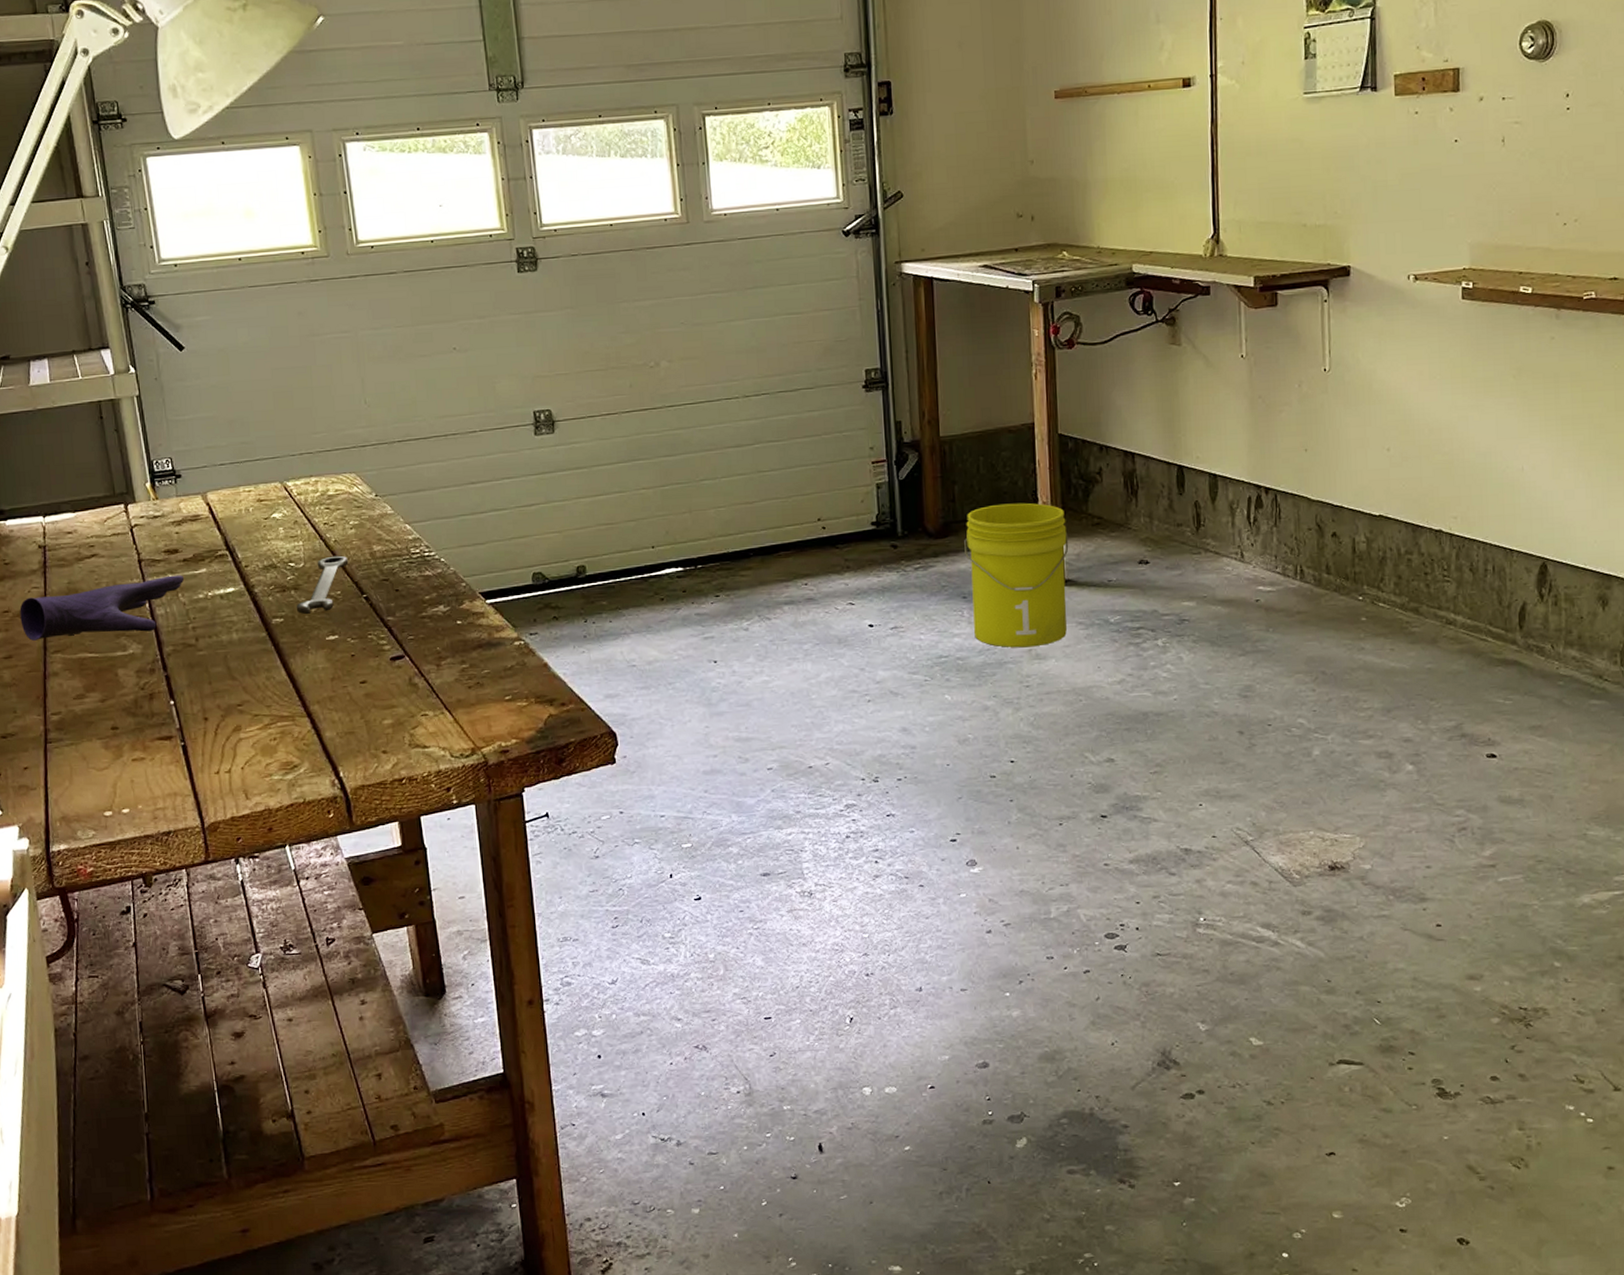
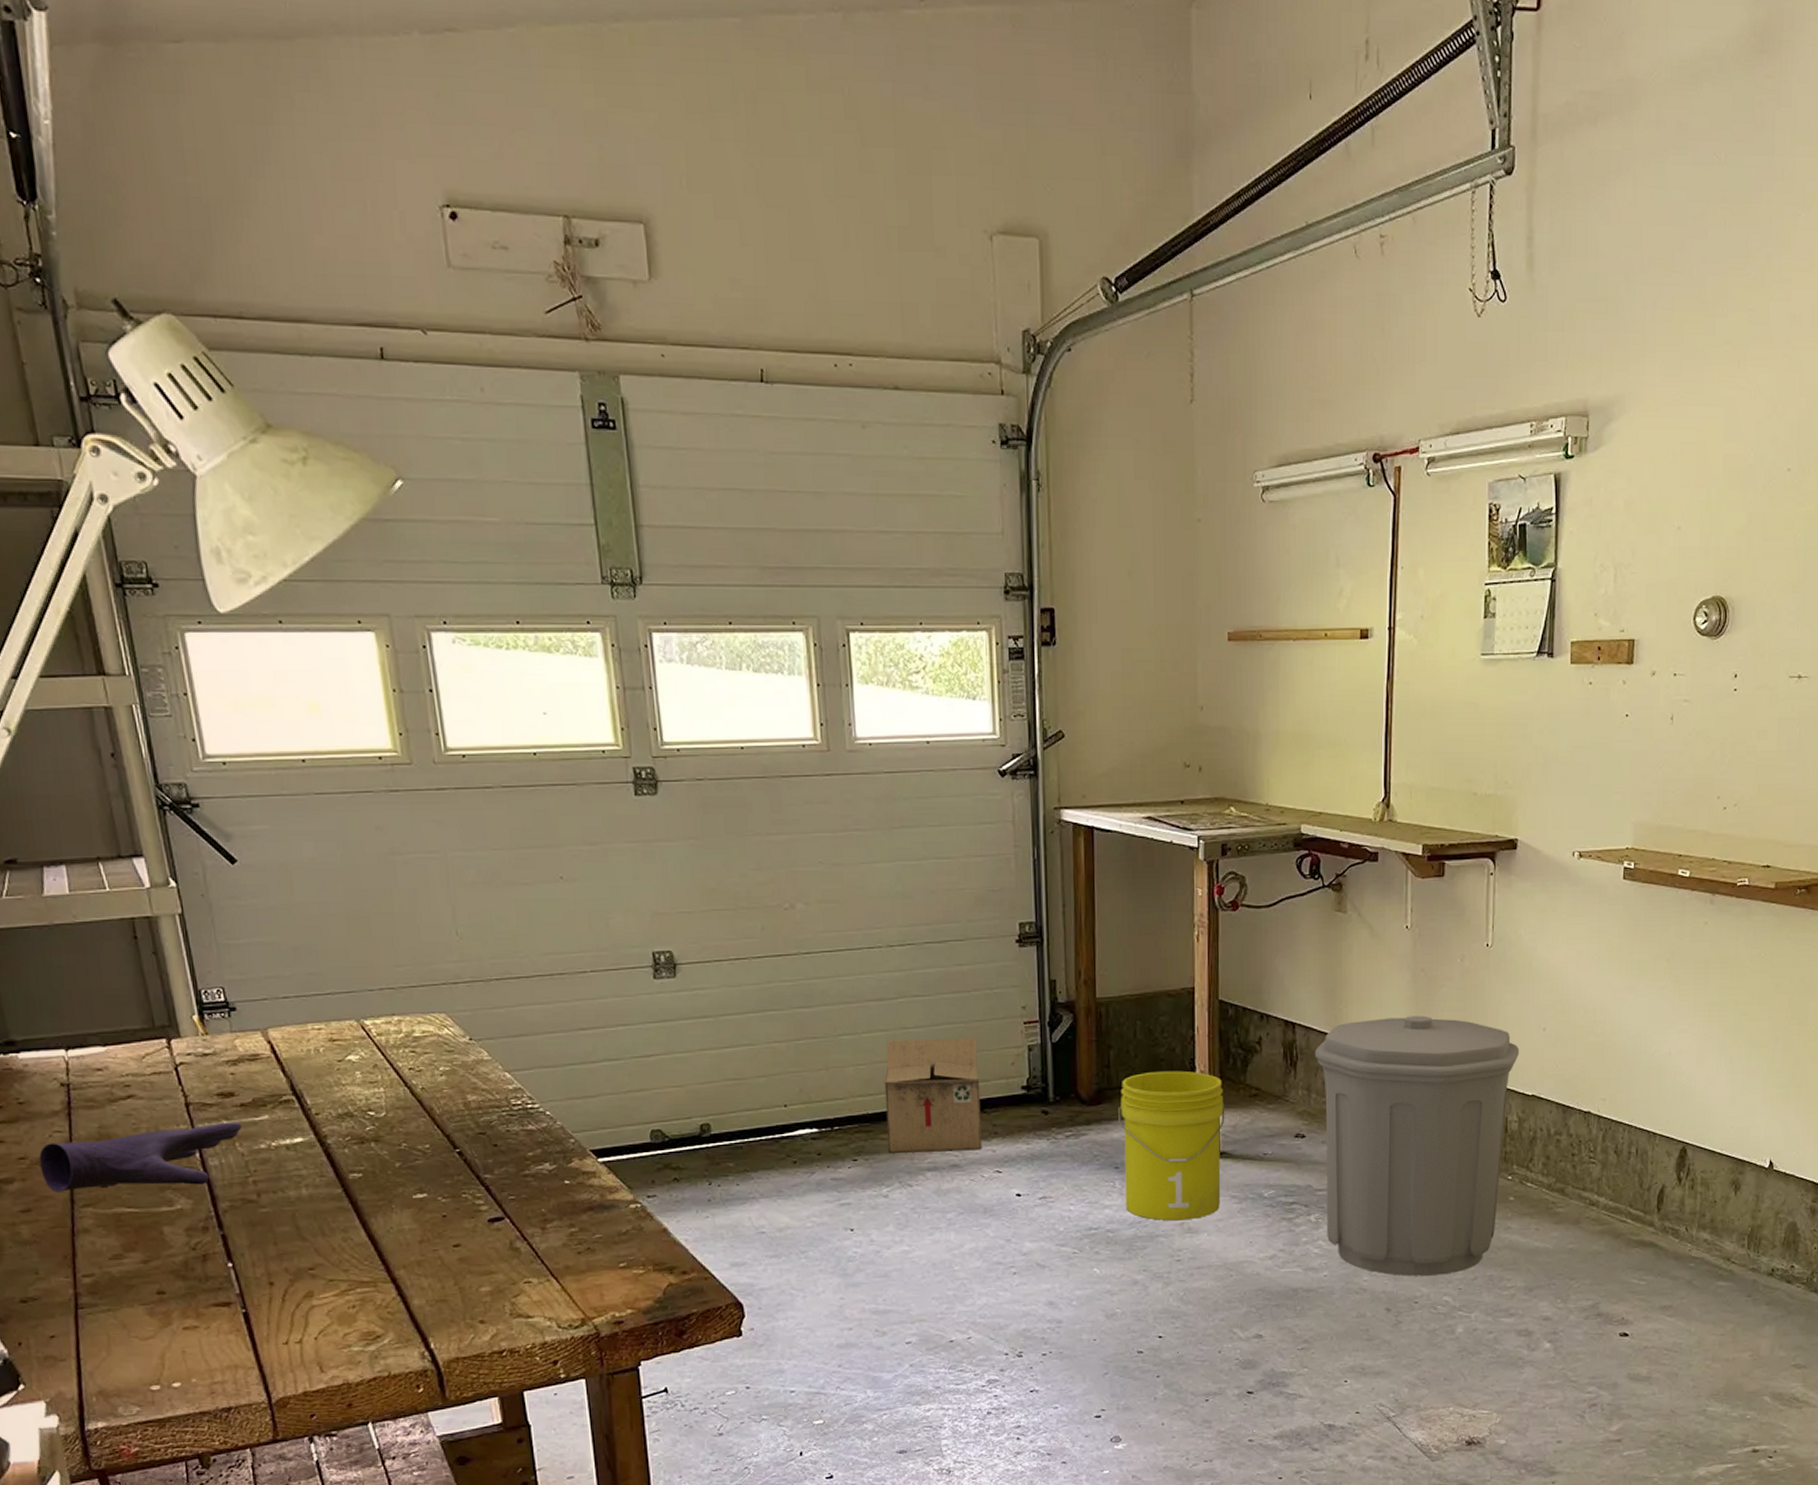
wrench: present [296,555,349,615] -> none [377,1105,439,1170]
cardboard box: none [743,479,835,589] -> present [884,1038,982,1153]
trash can: none [1154,441,1364,699] -> present [1314,1015,1520,1276]

